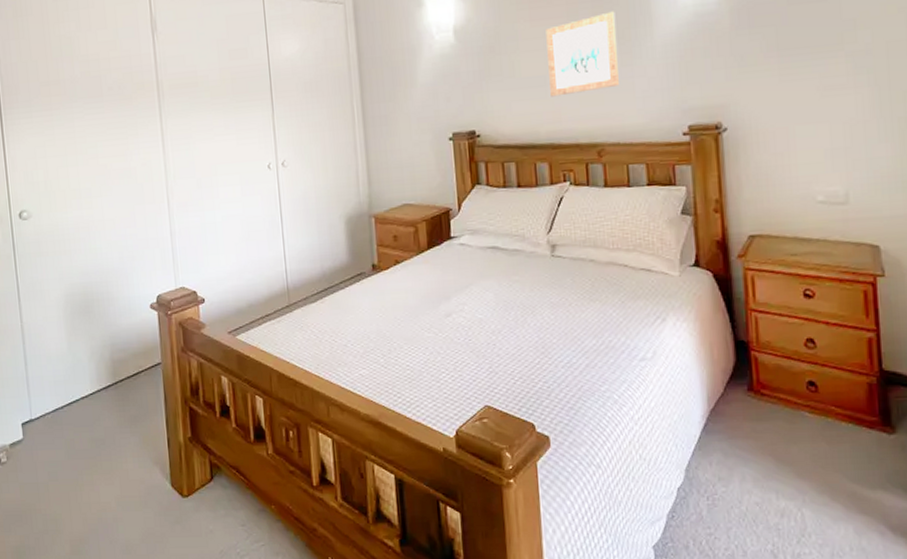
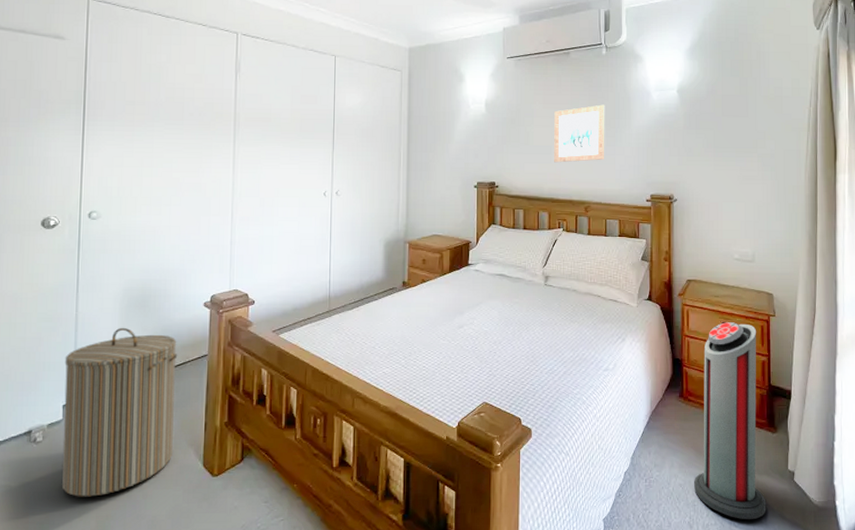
laundry hamper: none [16,336,138,520] -> present [62,327,178,497]
air purifier: none [776,288,885,549] -> present [694,322,766,520]

